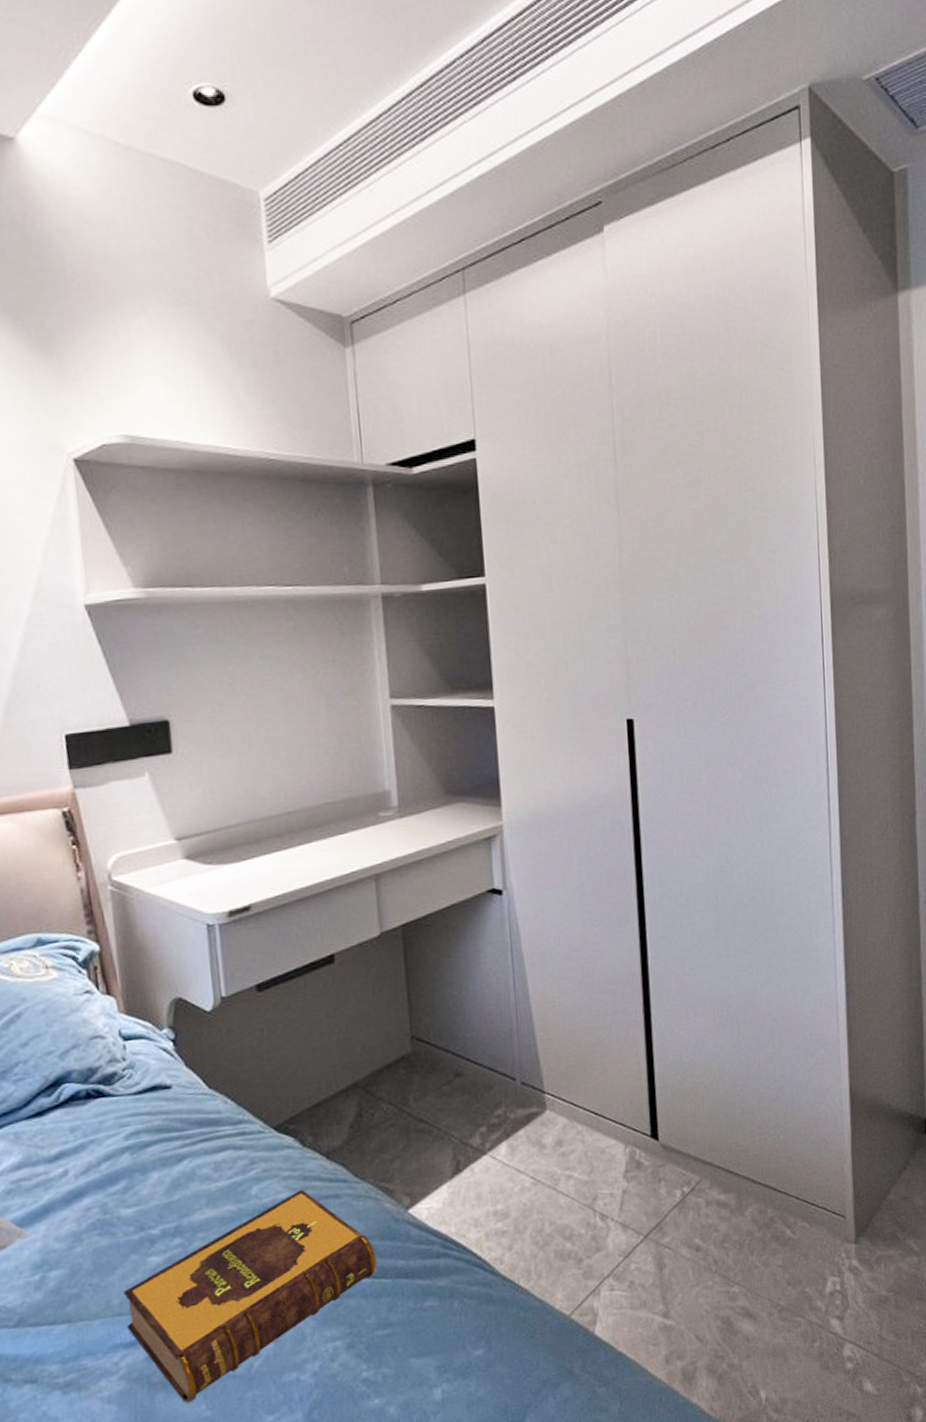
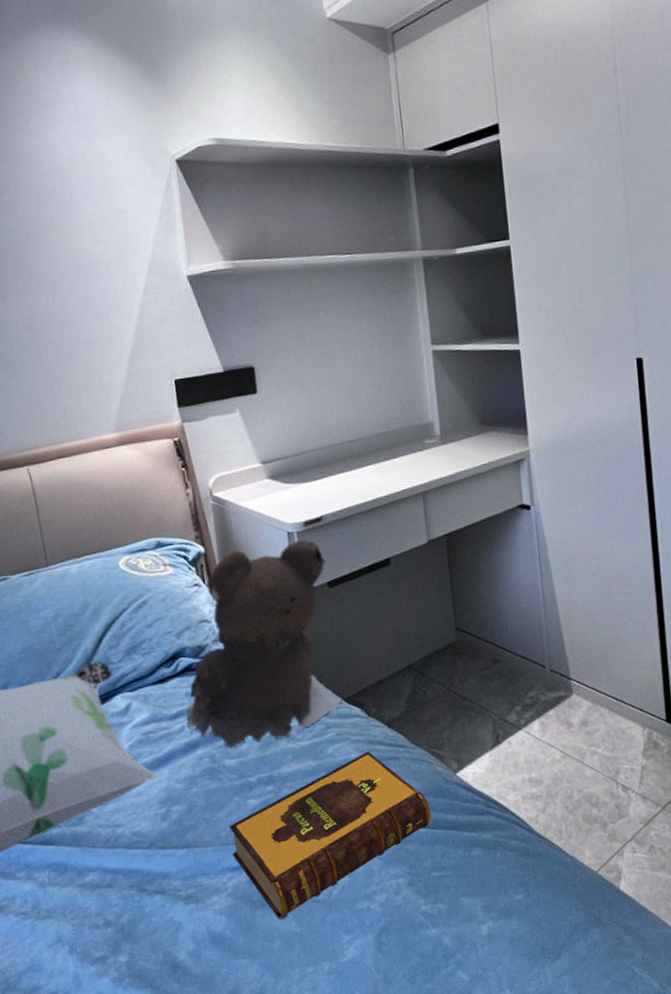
teddy bear: none [71,933,271,1195] -> present [186,539,342,748]

